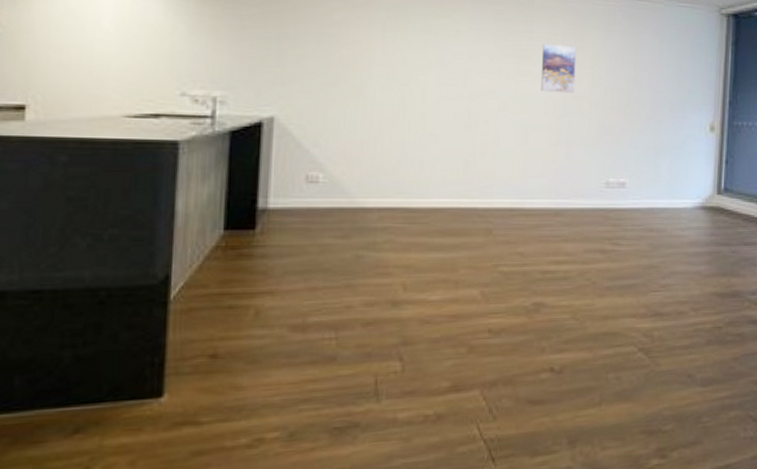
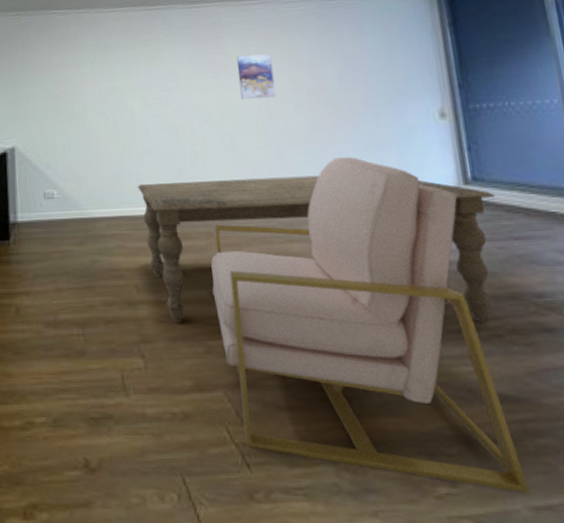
dining table: none [418,172,738,325] -> present [137,175,495,324]
chair: none [483,161,718,458] -> present [211,157,531,494]

